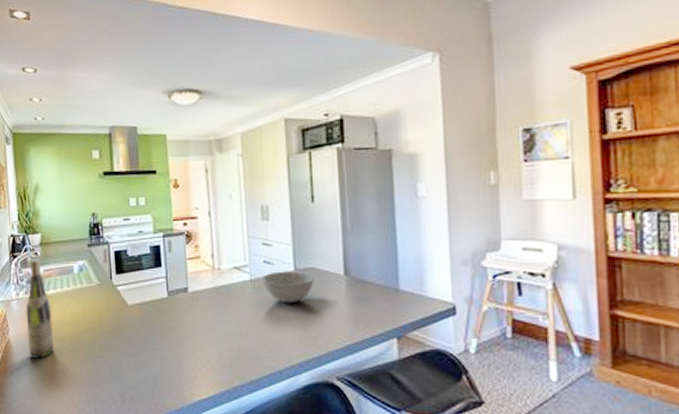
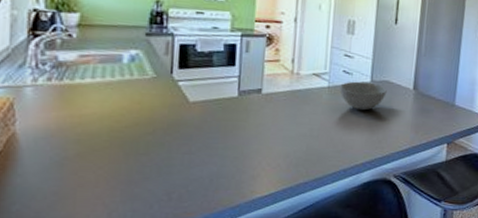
wine bottle: present [26,259,54,359] -> none [43,41,85,155]

